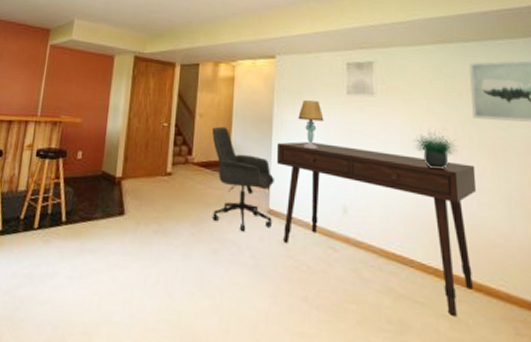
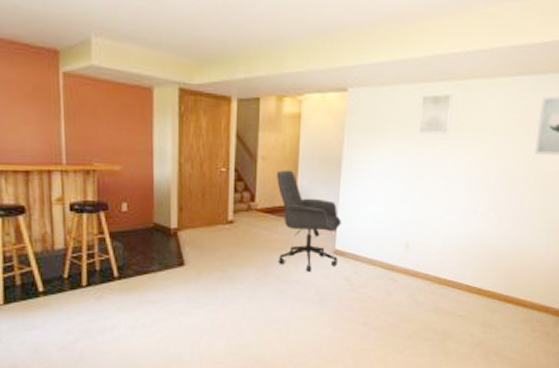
desk: present [277,141,477,317] -> none [345,182,528,324]
table lamp: present [298,100,324,149] -> none [368,139,395,190]
potted plant: present [415,132,458,170] -> none [478,168,515,204]

